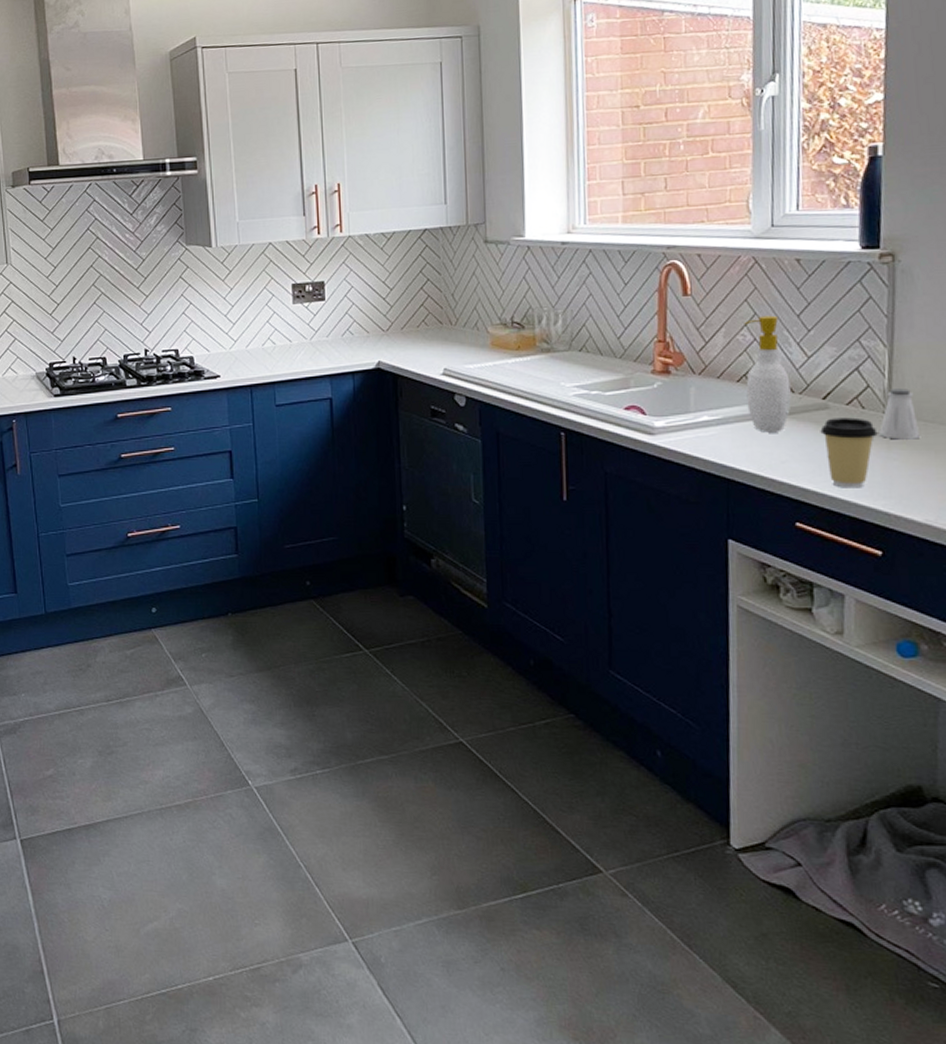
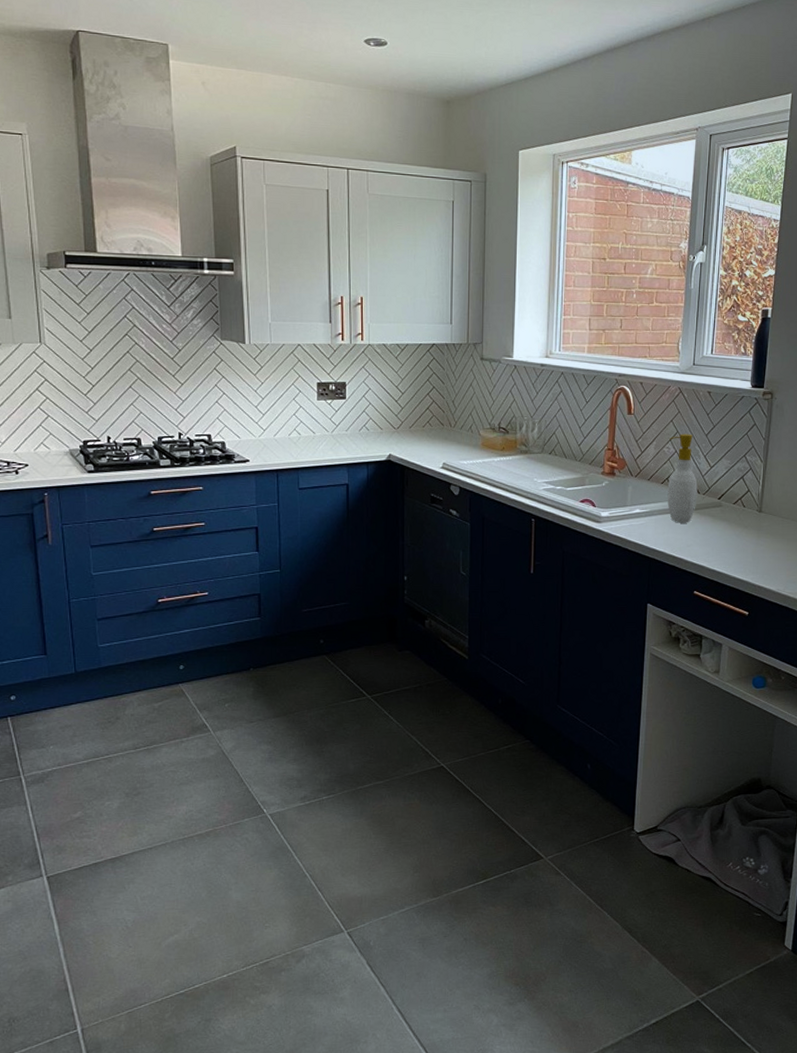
coffee cup: present [820,417,878,488] -> none [715,513,752,566]
saltshaker: present [879,388,919,440] -> none [753,493,778,531]

